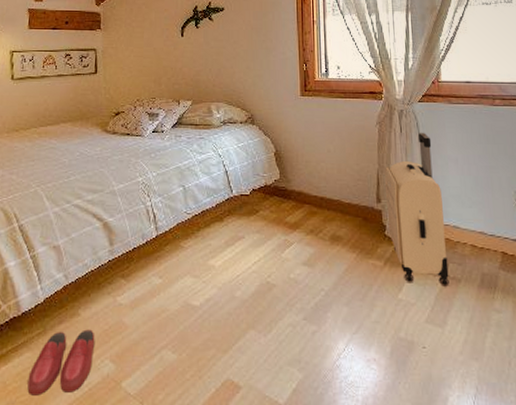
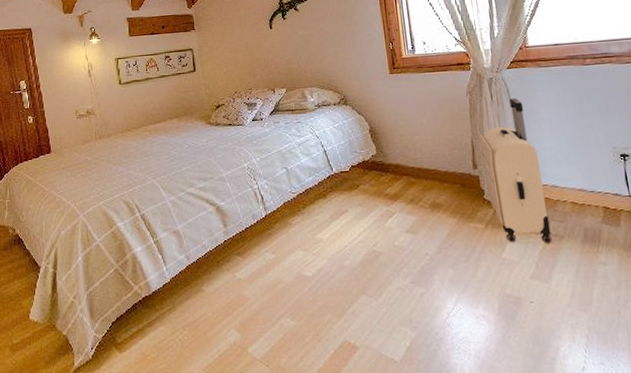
slippers: present [27,329,95,396] -> none [164,303,220,364]

